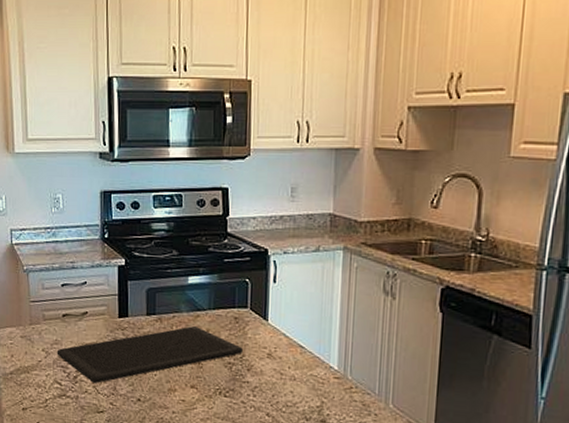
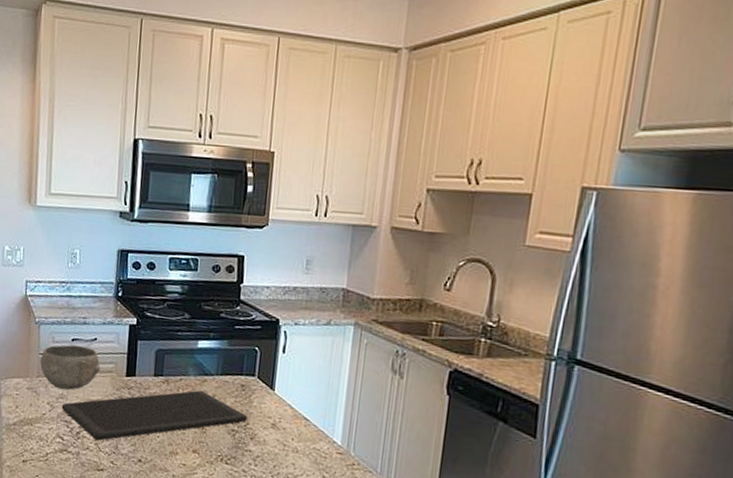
bowl: none [32,290,93,335] -> present [40,344,101,390]

